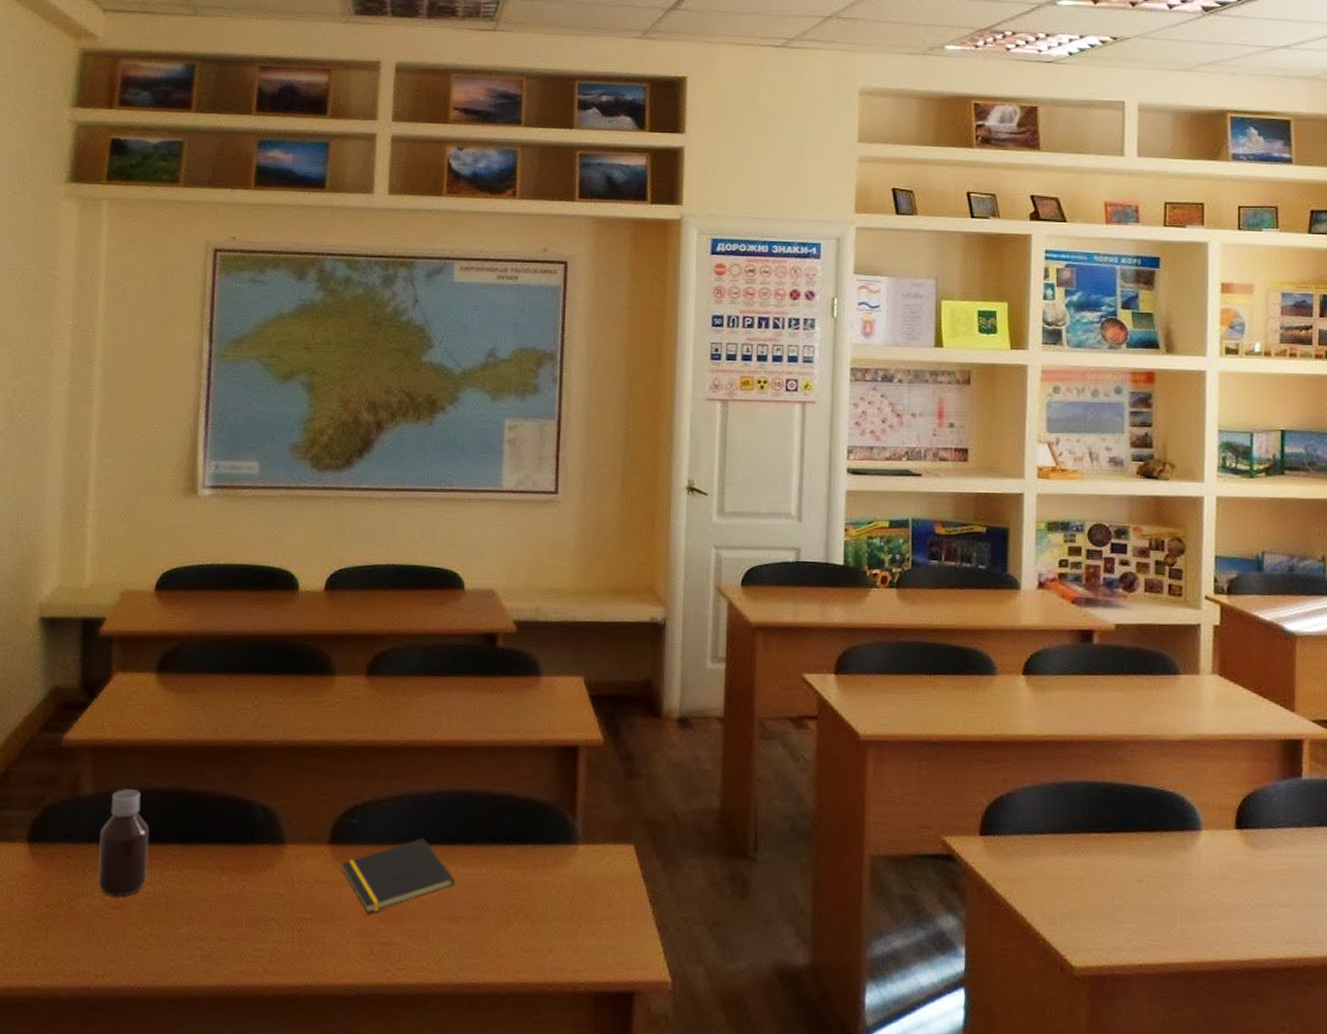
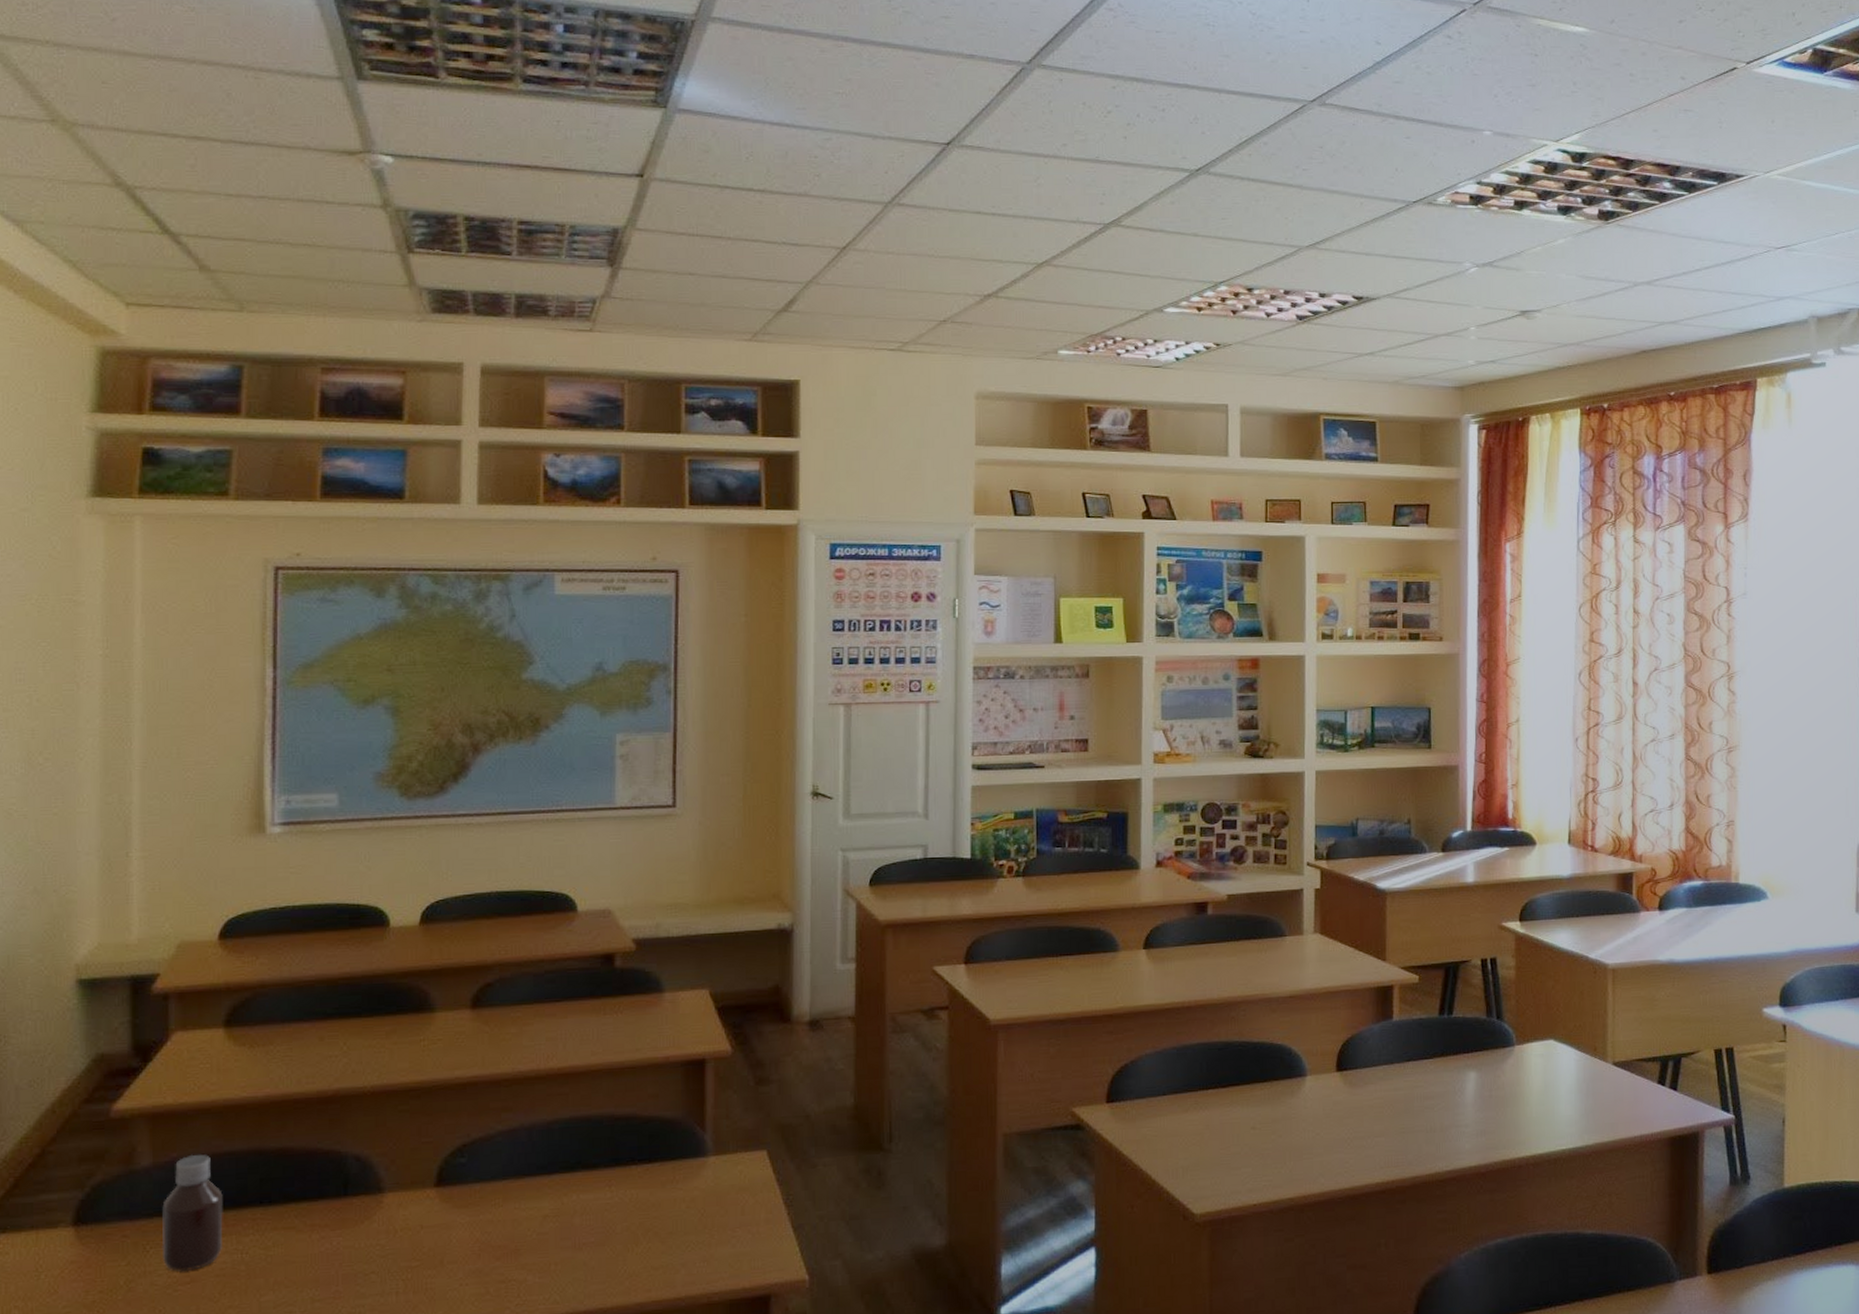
notepad: present [341,838,455,913] -> none [450,1169,577,1253]

